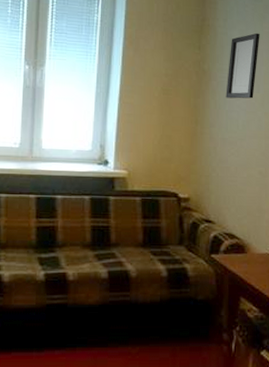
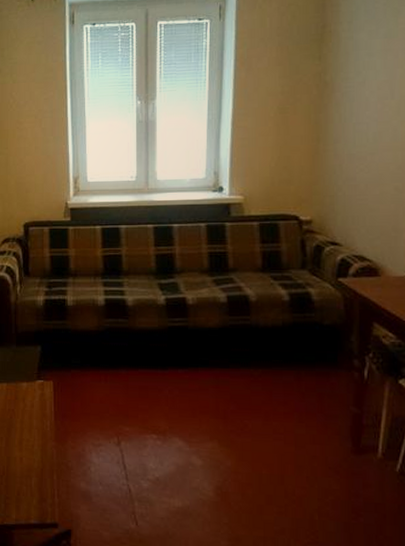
picture frame: present [226,32,260,99] -> none [352,30,394,110]

